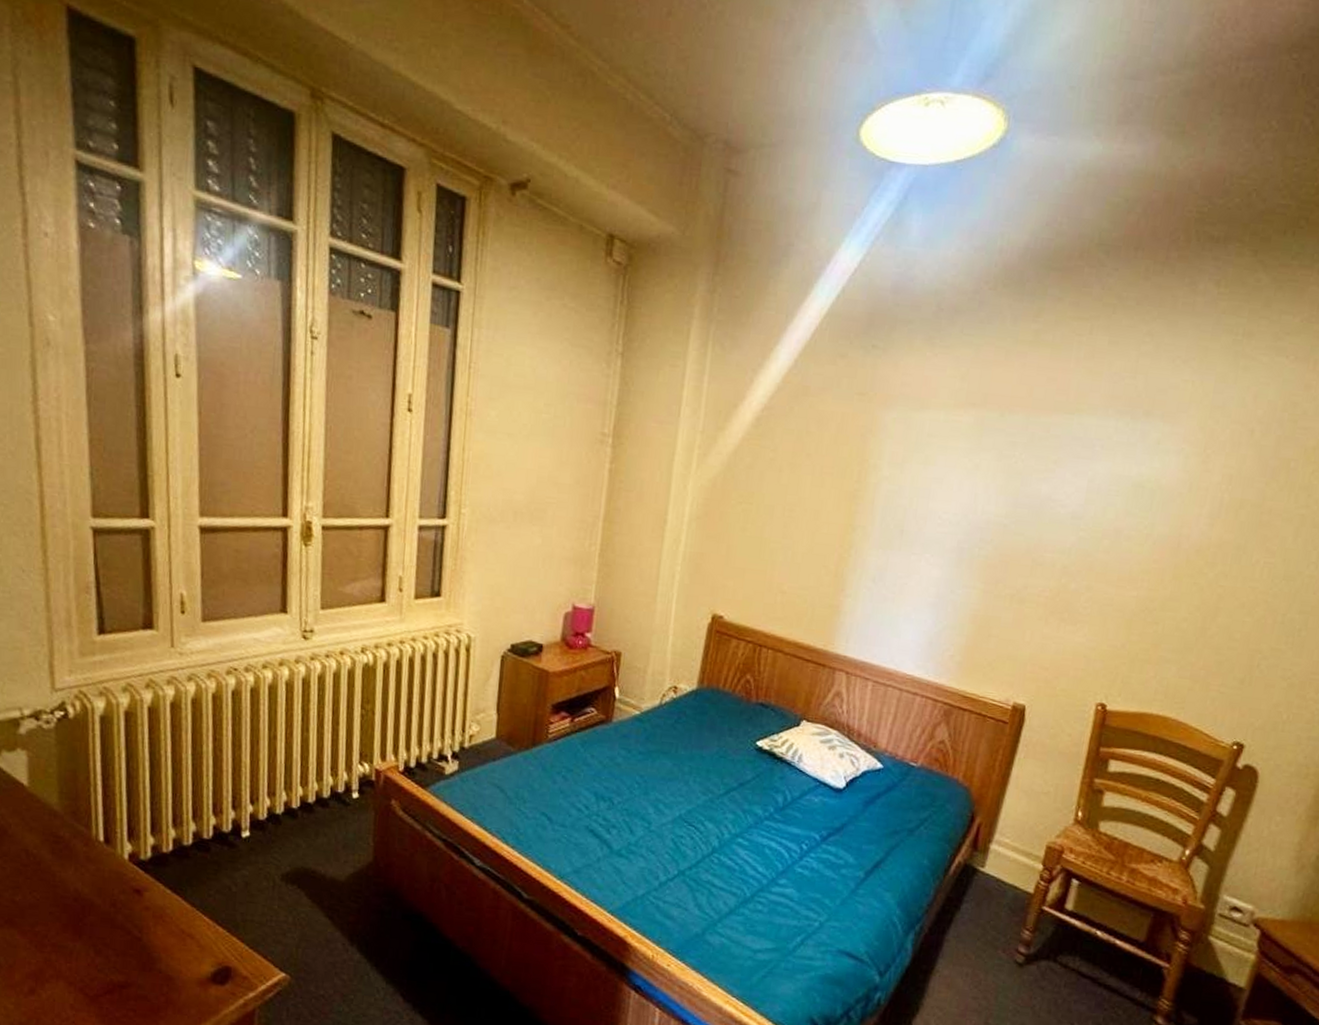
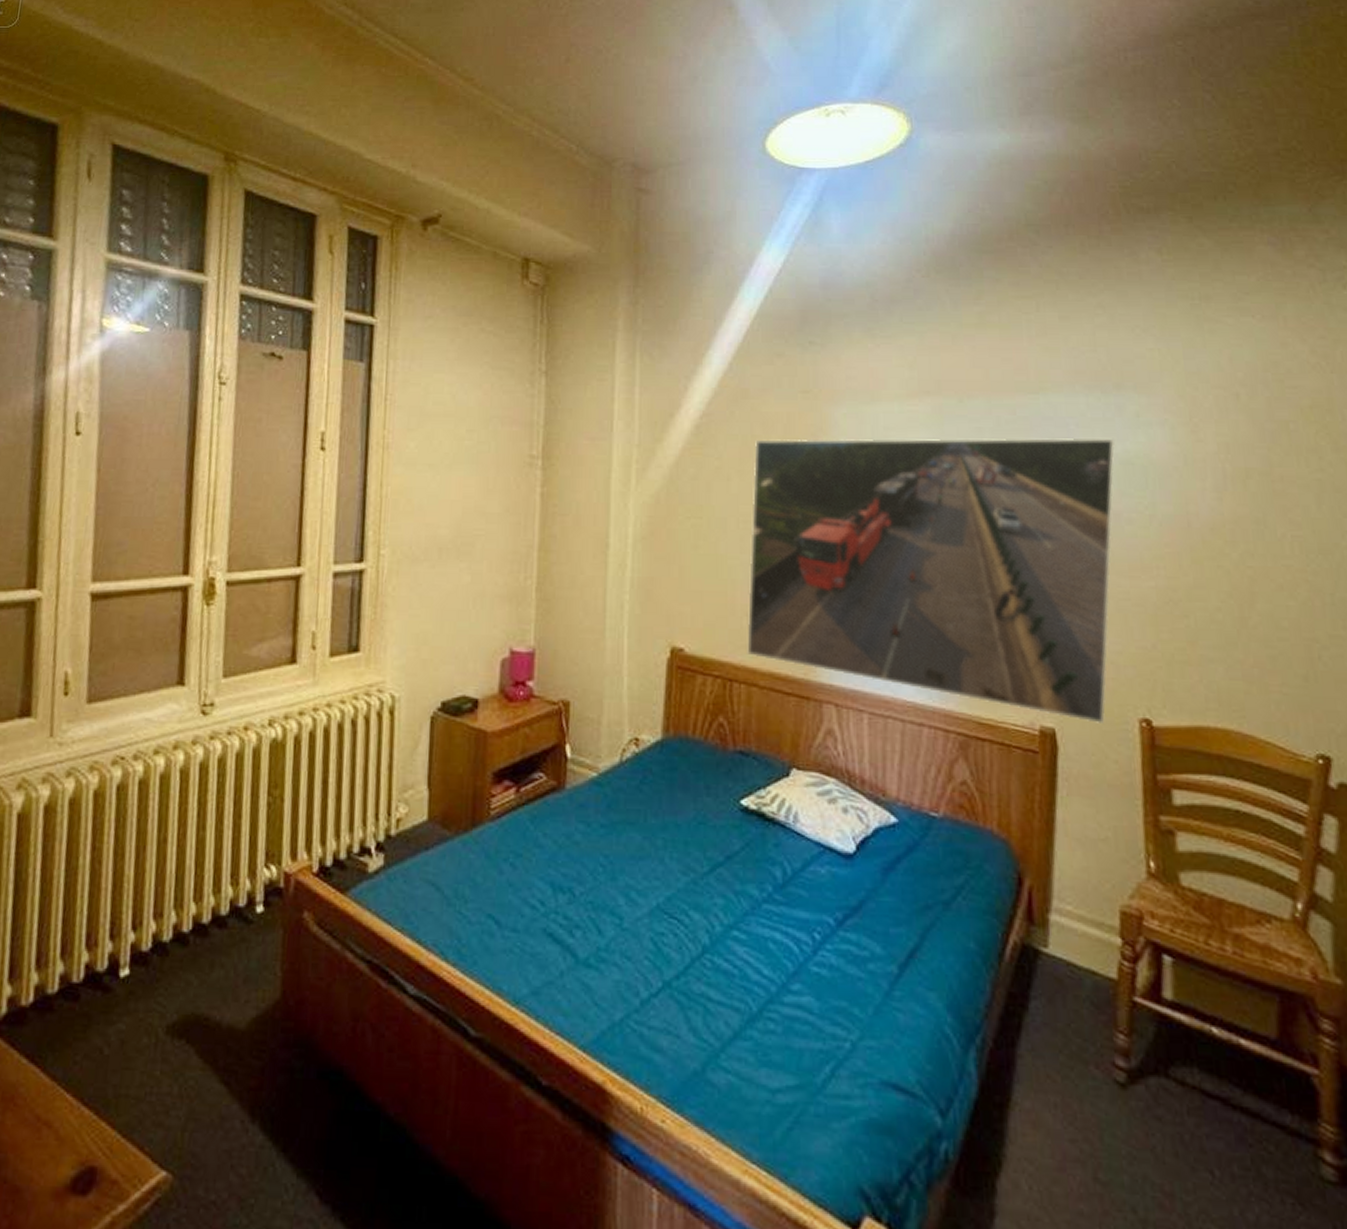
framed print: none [777,436,1133,704] -> present [747,437,1116,723]

